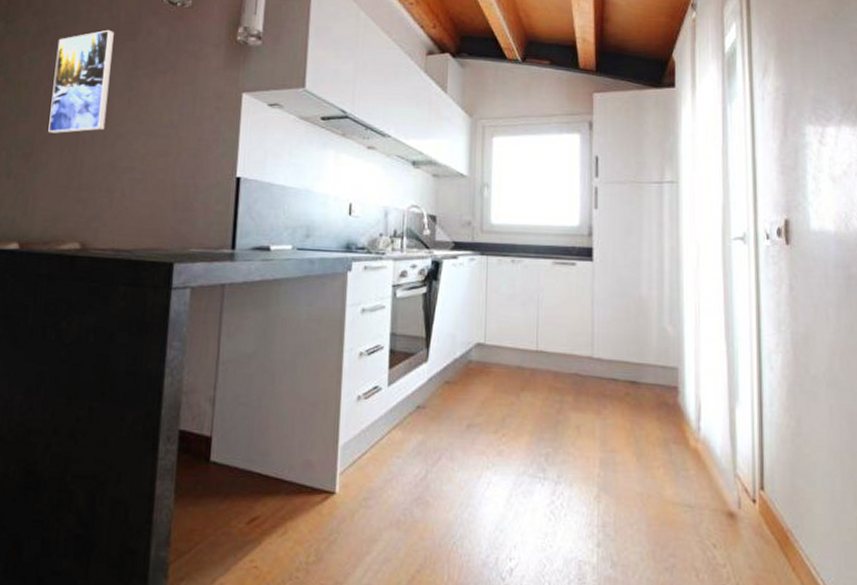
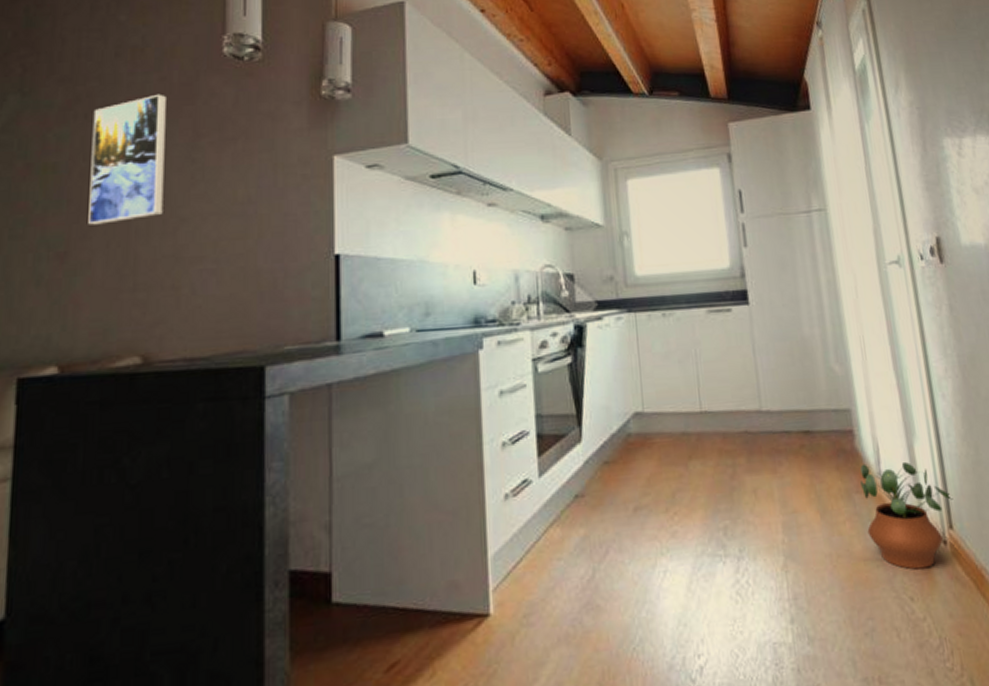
potted plant: none [679,418,768,521] -> present [860,461,953,570]

